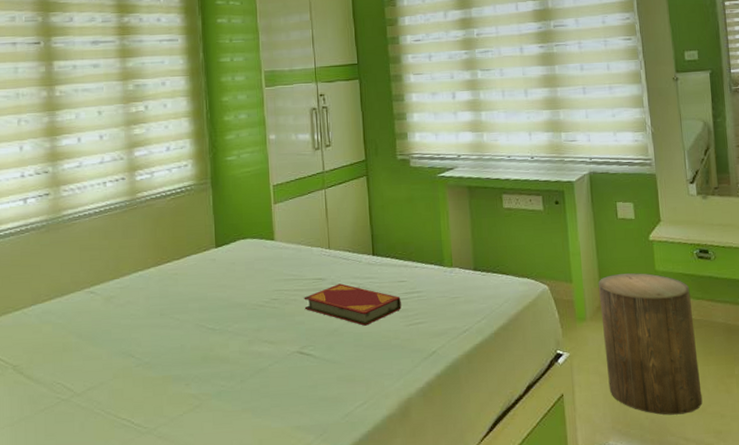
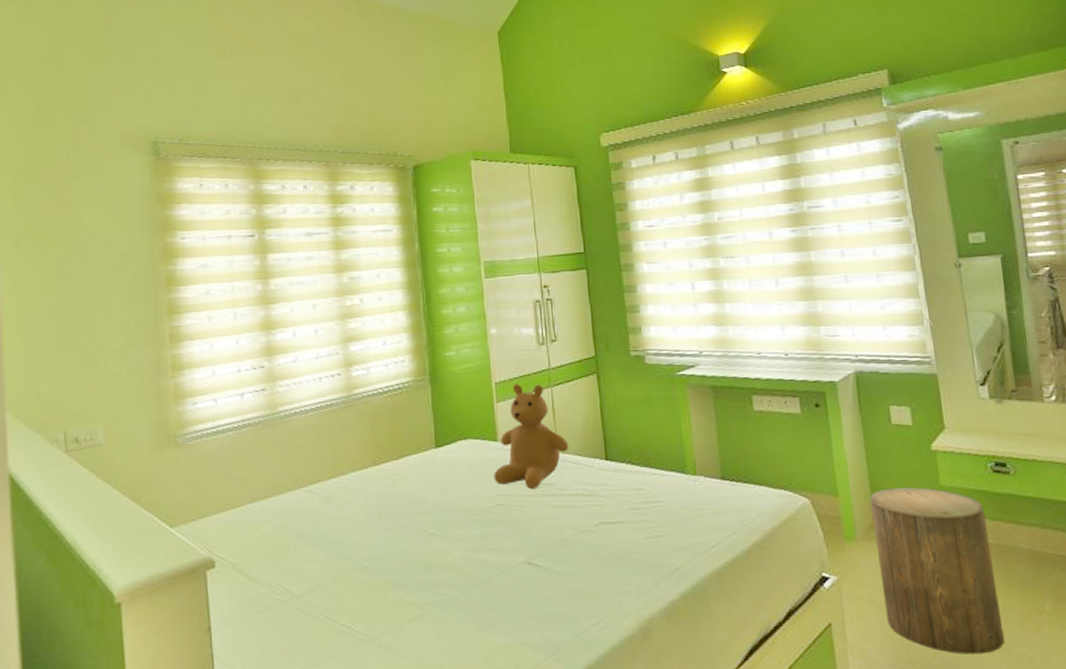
teddy bear: none [270,186,340,285] -> present [494,384,569,490]
hardback book: present [304,283,401,326] -> none [531,490,639,537]

